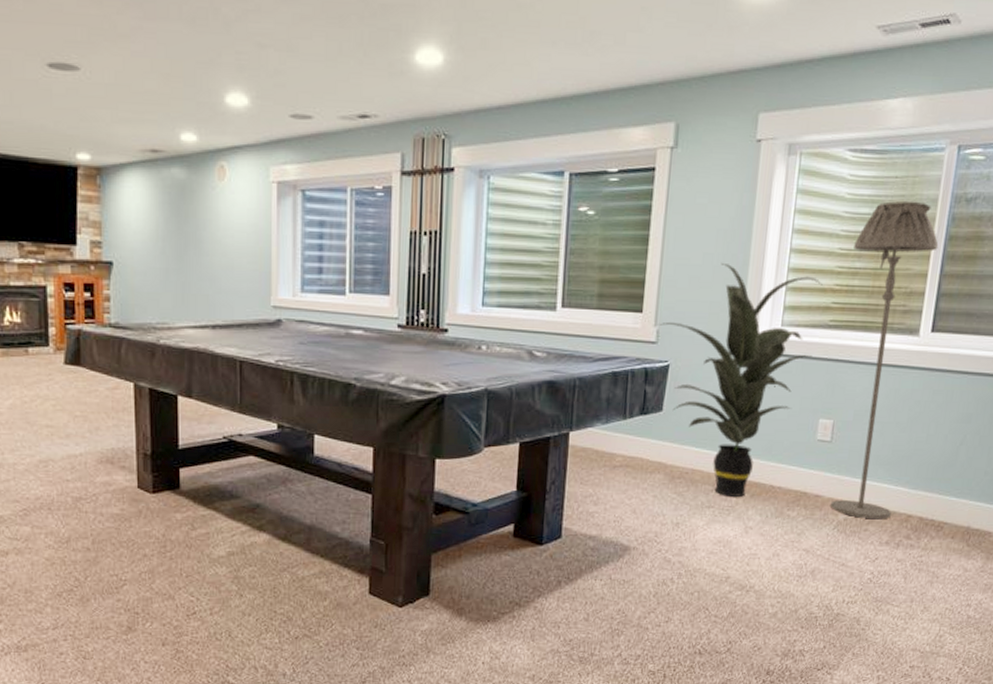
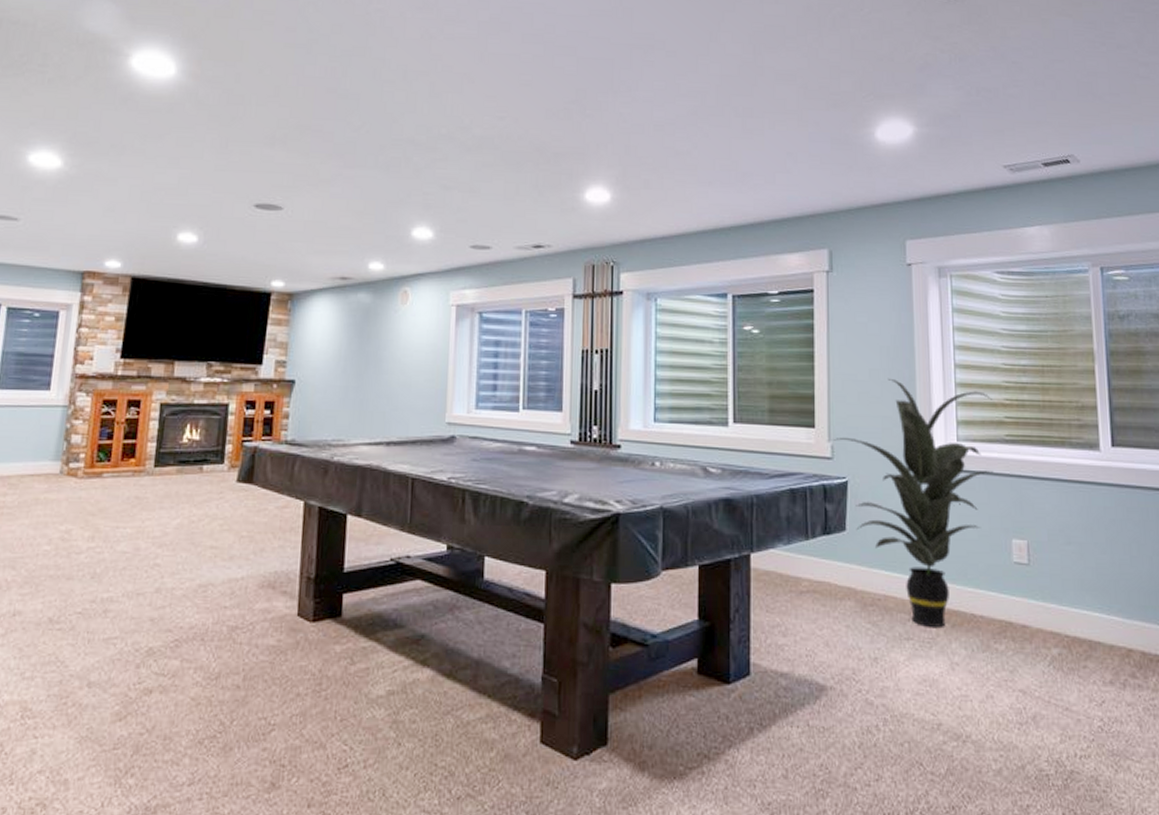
floor lamp: present [829,201,939,520] -> none [1017,318,1109,655]

